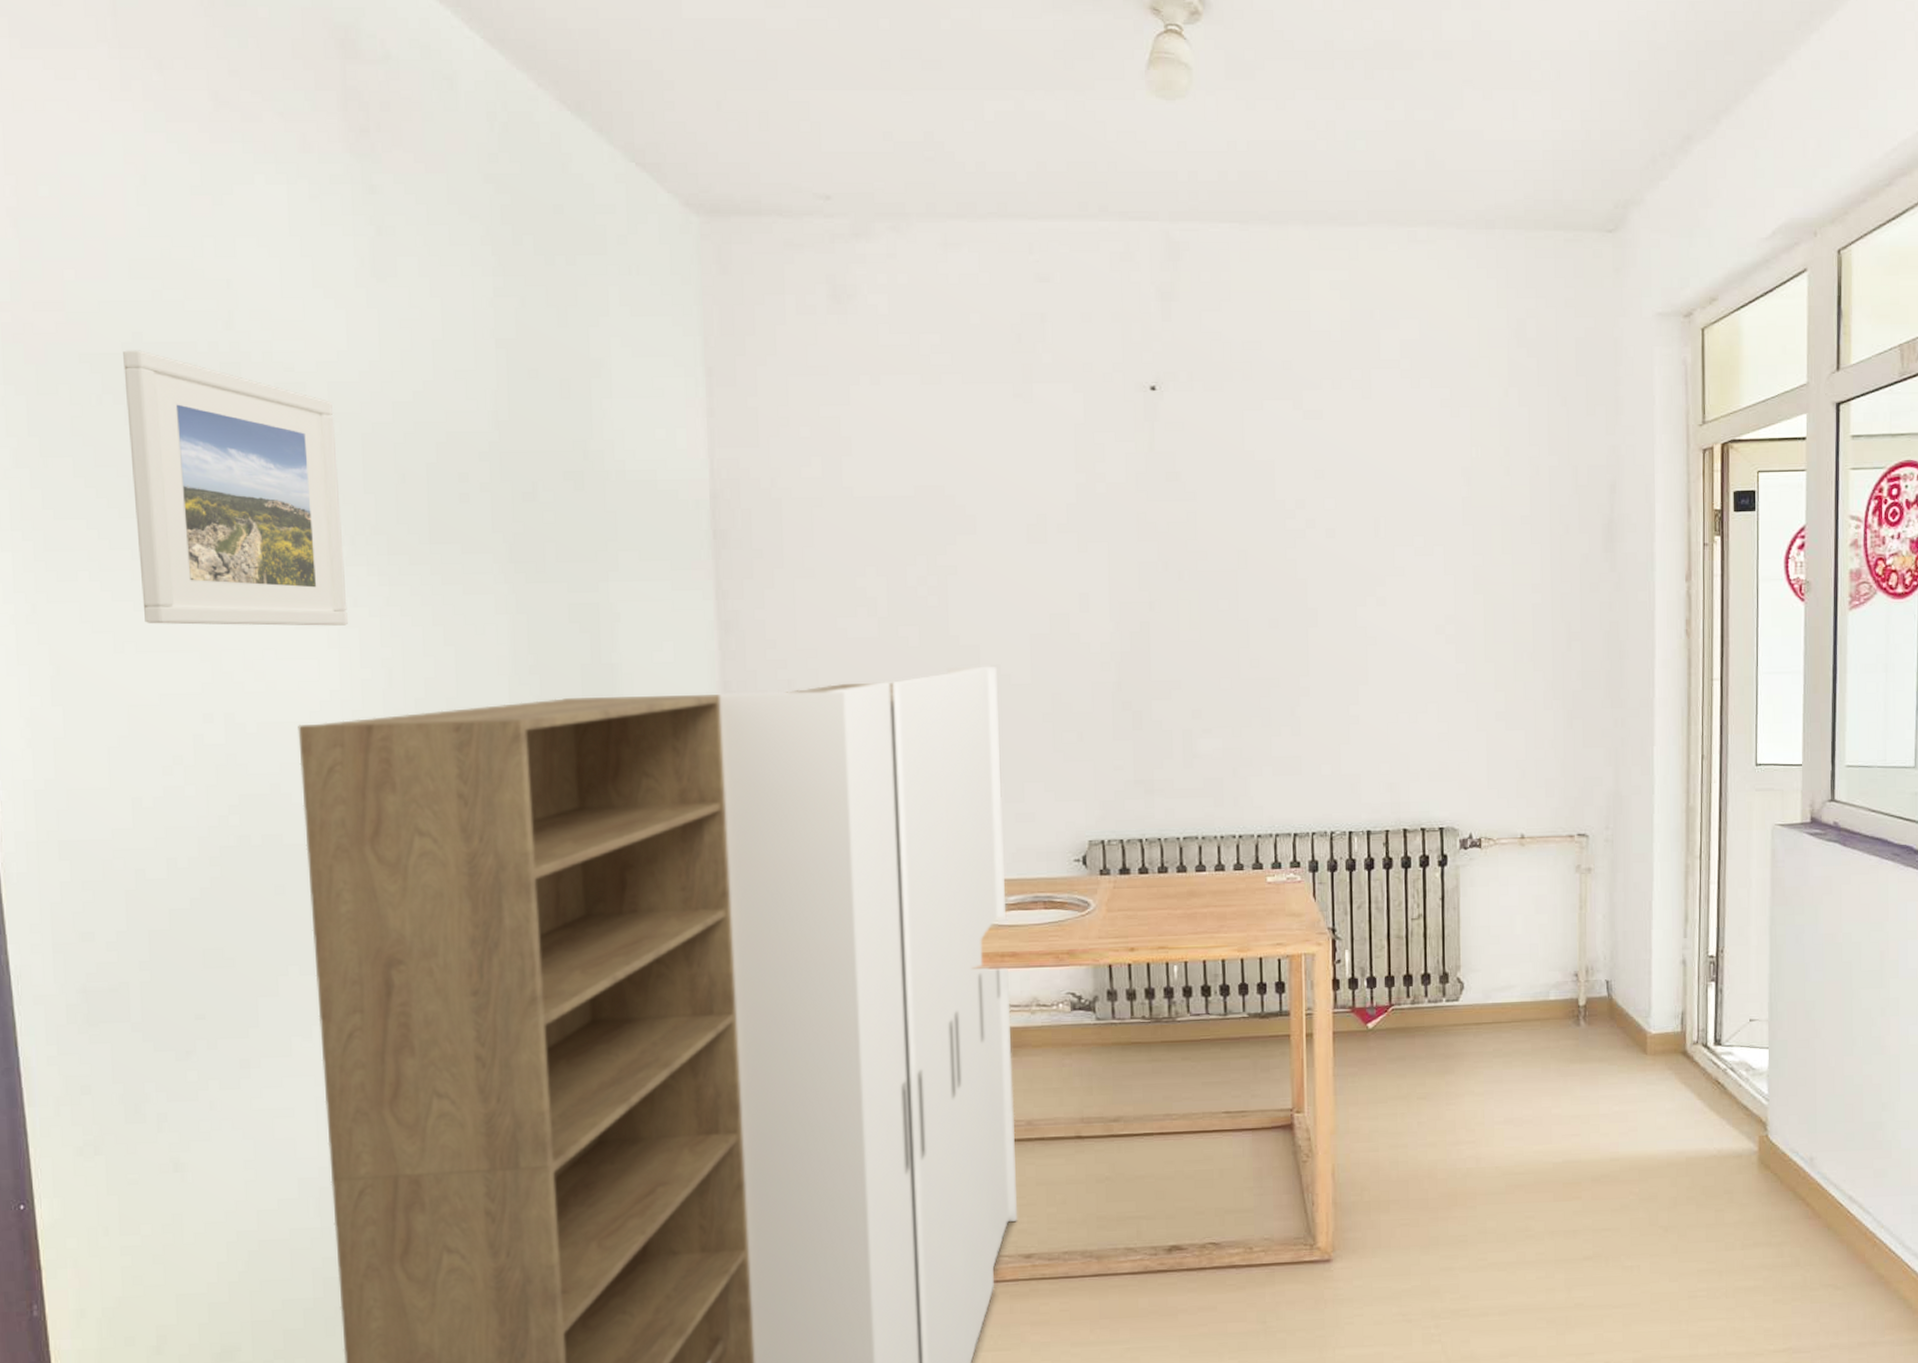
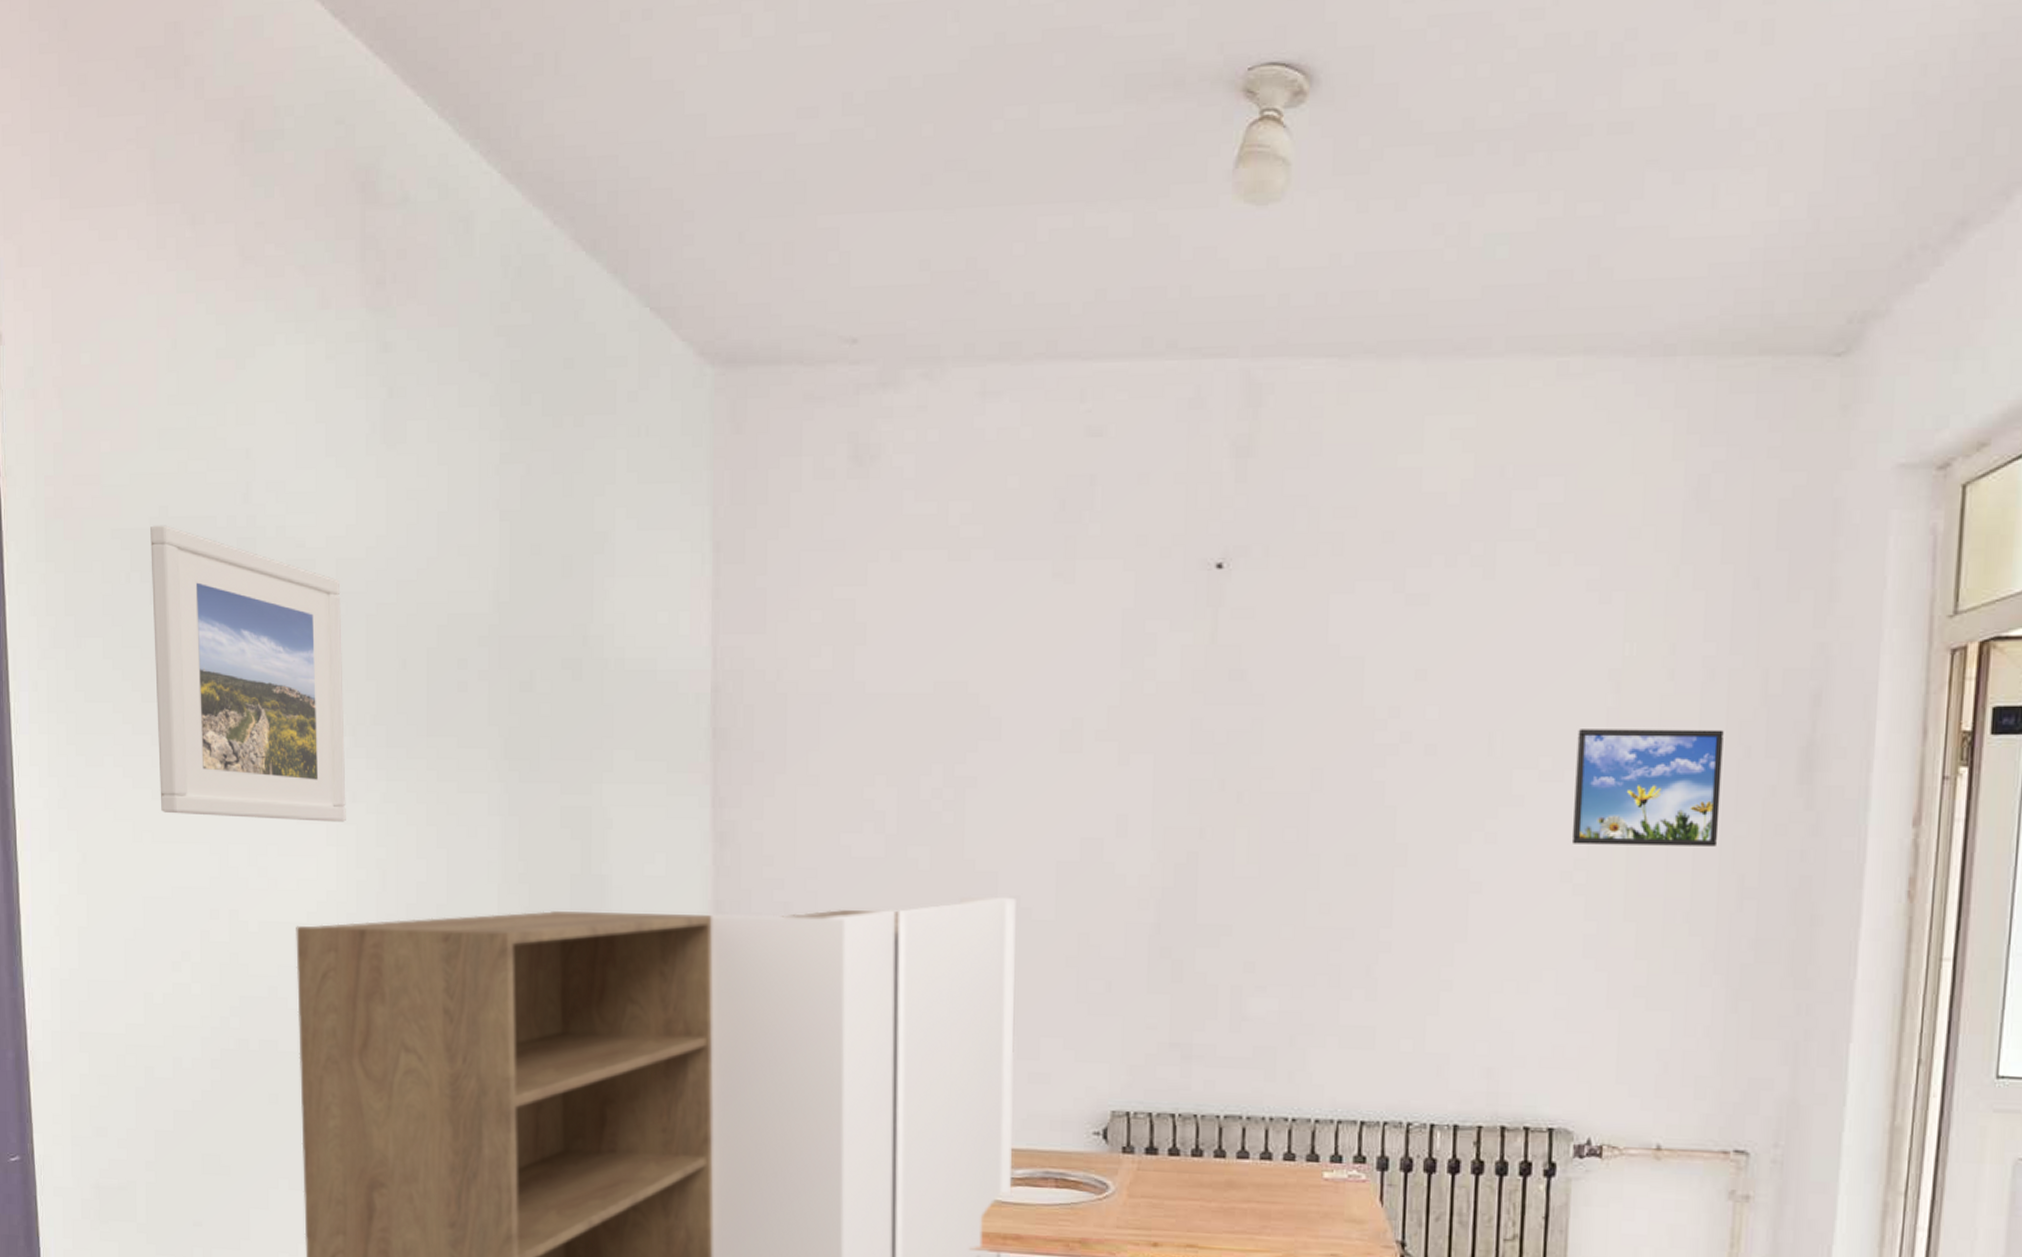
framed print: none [1441,512,1550,604] -> present [1571,729,1724,846]

